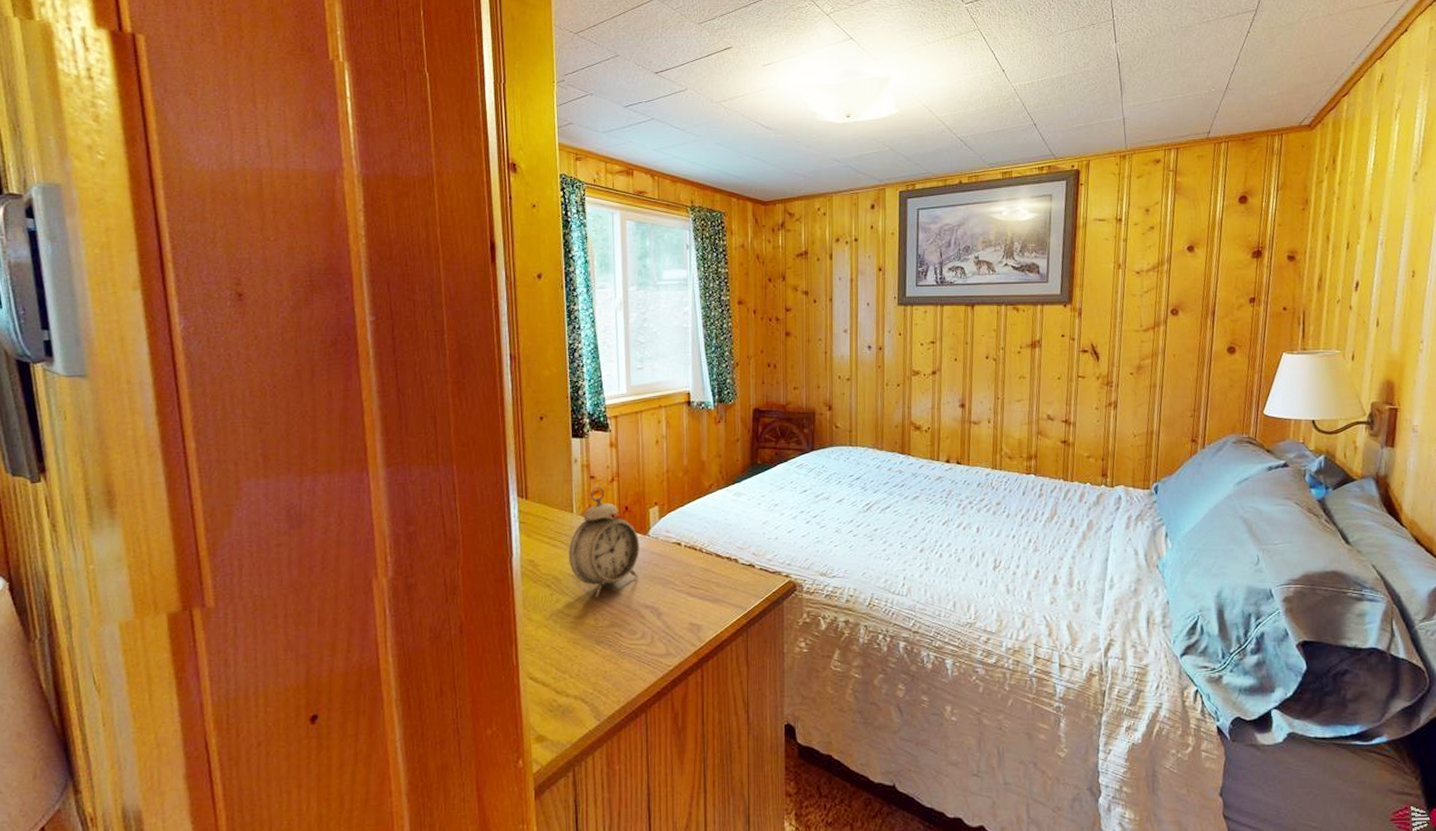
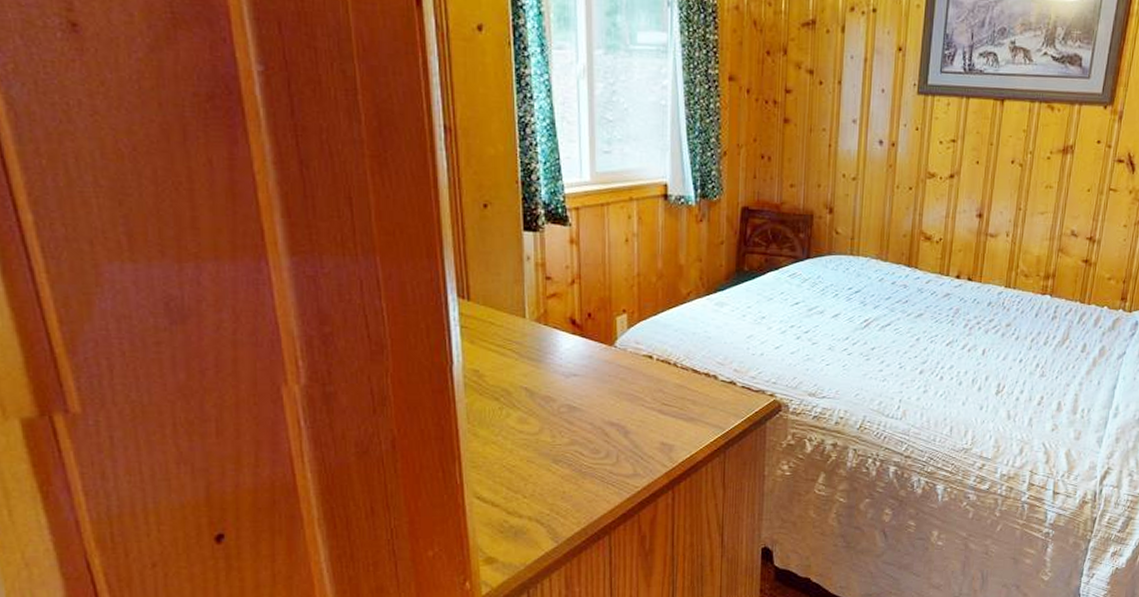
alarm clock: present [568,487,639,599] -> none [520,289,604,414]

